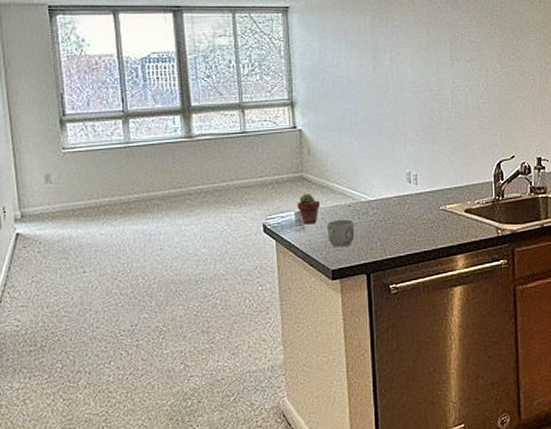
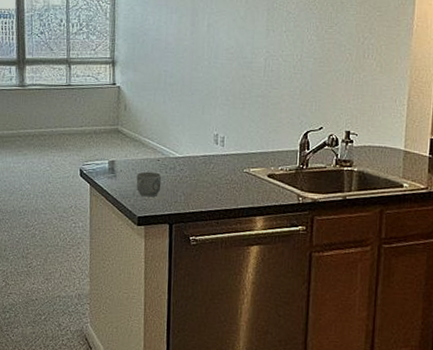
potted succulent: present [297,194,320,225] -> none [111,145,132,174]

